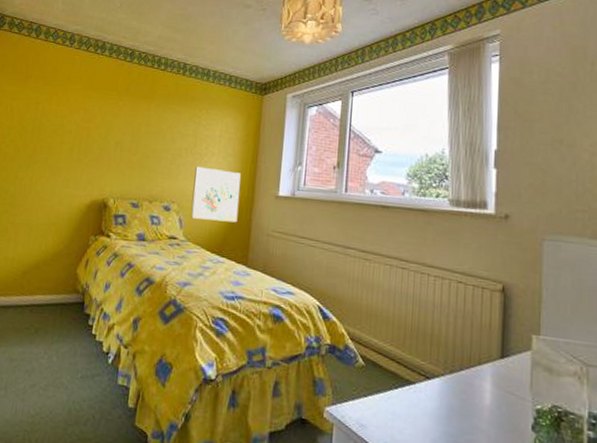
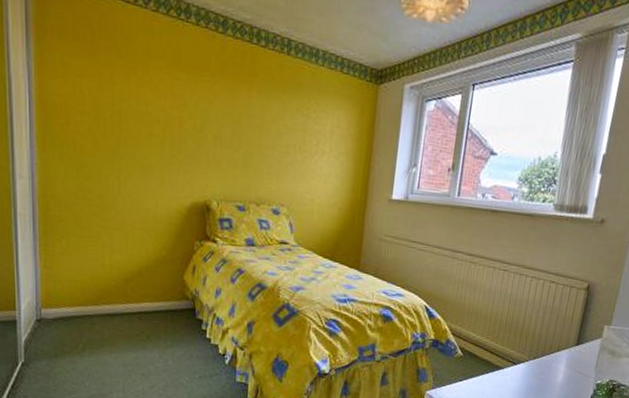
wall art: present [190,166,241,223] -> none [301,165,354,227]

